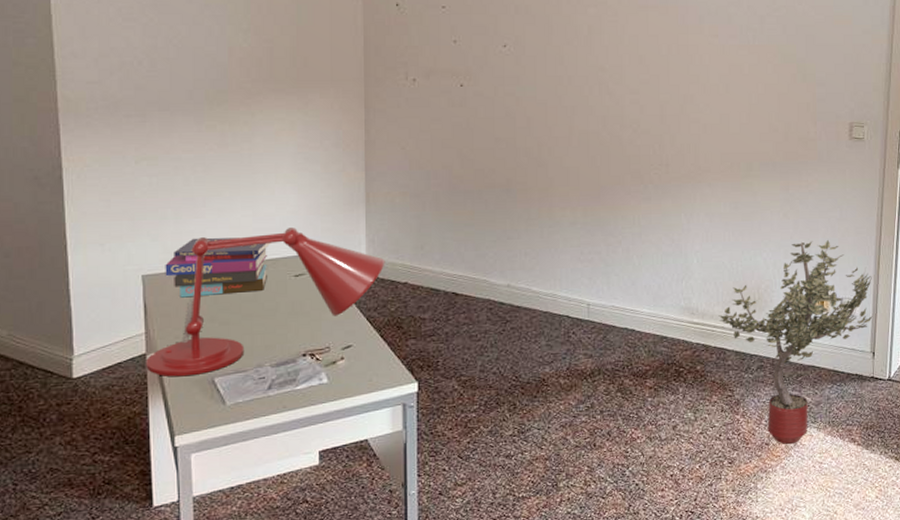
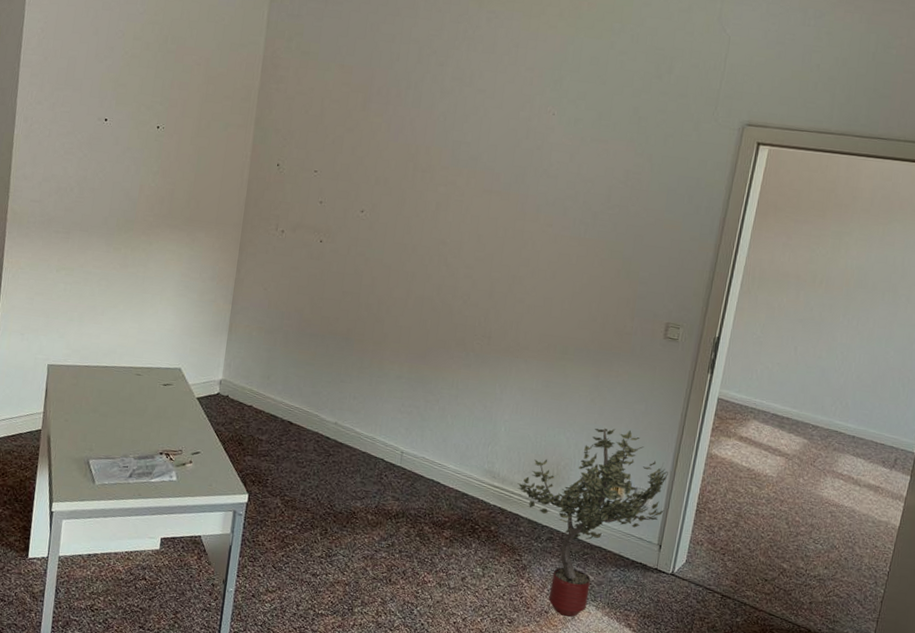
desk lamp: present [146,228,385,377] -> none [40,340,237,455]
books: present [165,238,271,298] -> none [65,340,149,393]

